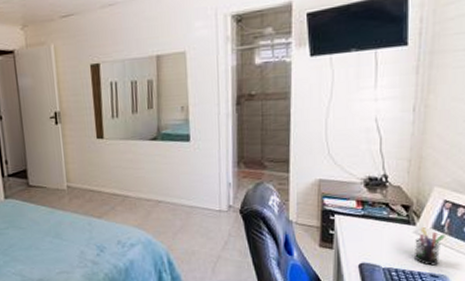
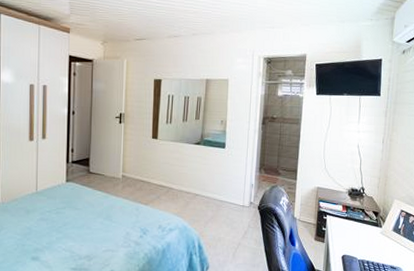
pen holder: present [415,227,445,266] -> none [380,230,401,260]

